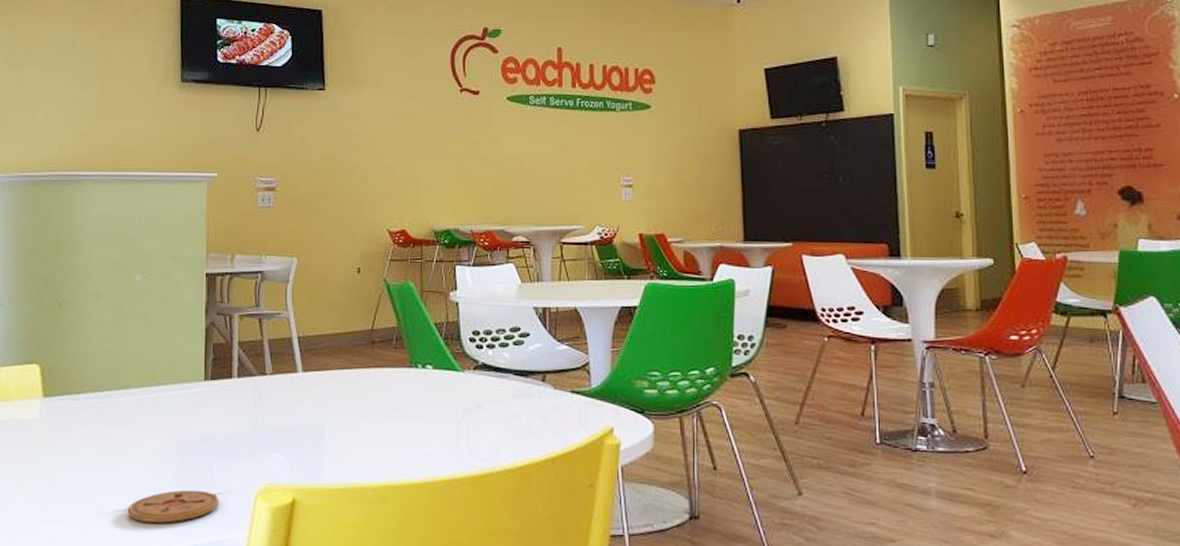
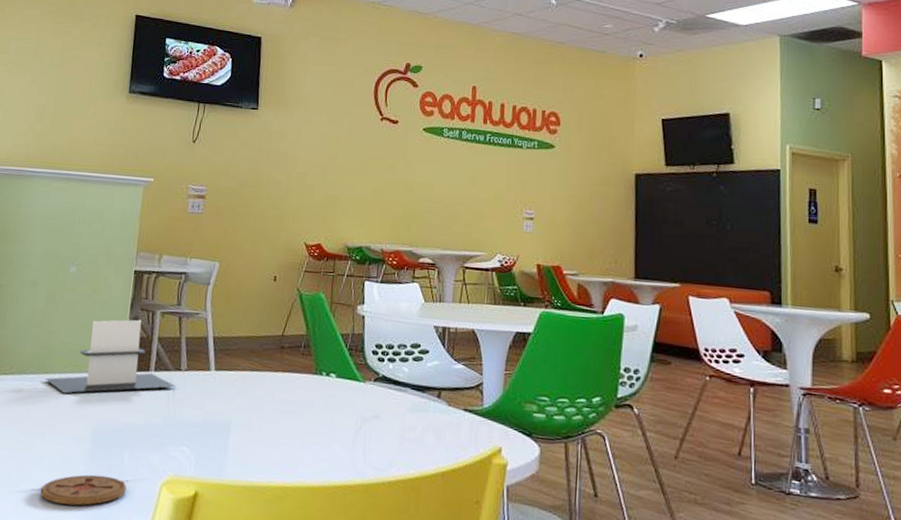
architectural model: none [121,325,262,409] -> present [45,319,176,394]

